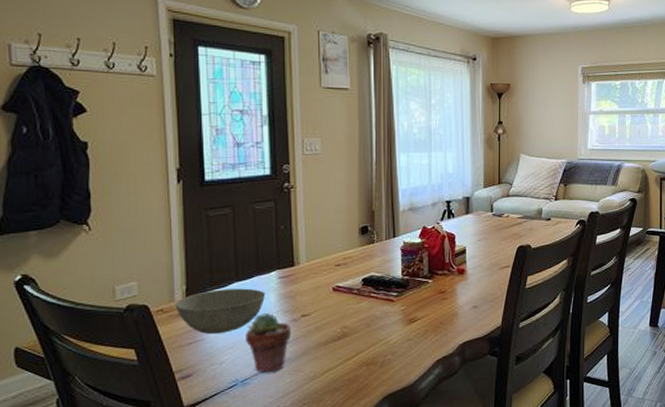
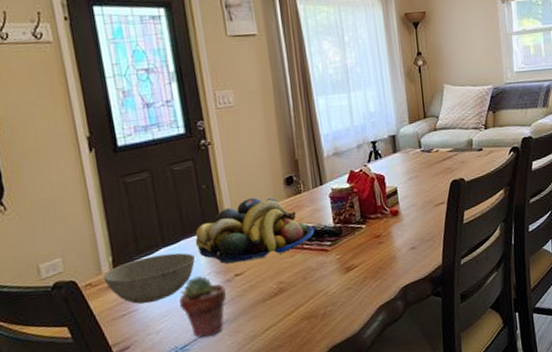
fruit bowl: none [267,243,383,304] -> present [195,198,315,264]

